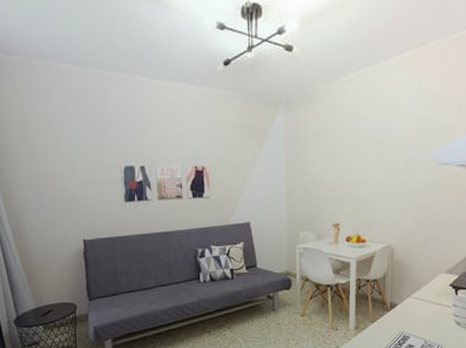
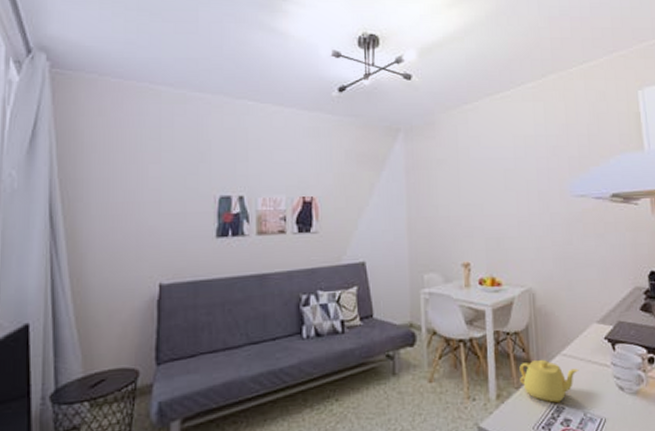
teapot: none [375,300,425,333] -> present [519,359,579,403]

